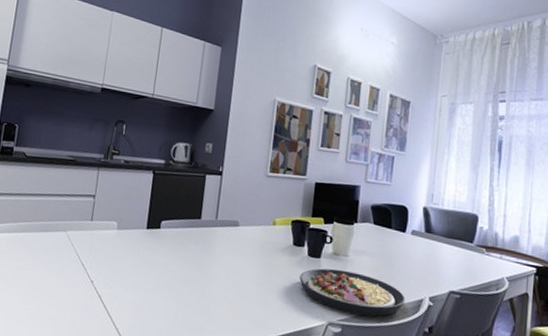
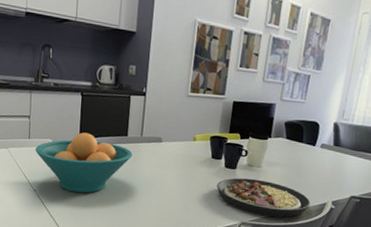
fruit bowl: none [97,214,206,286] -> present [35,132,133,193]

